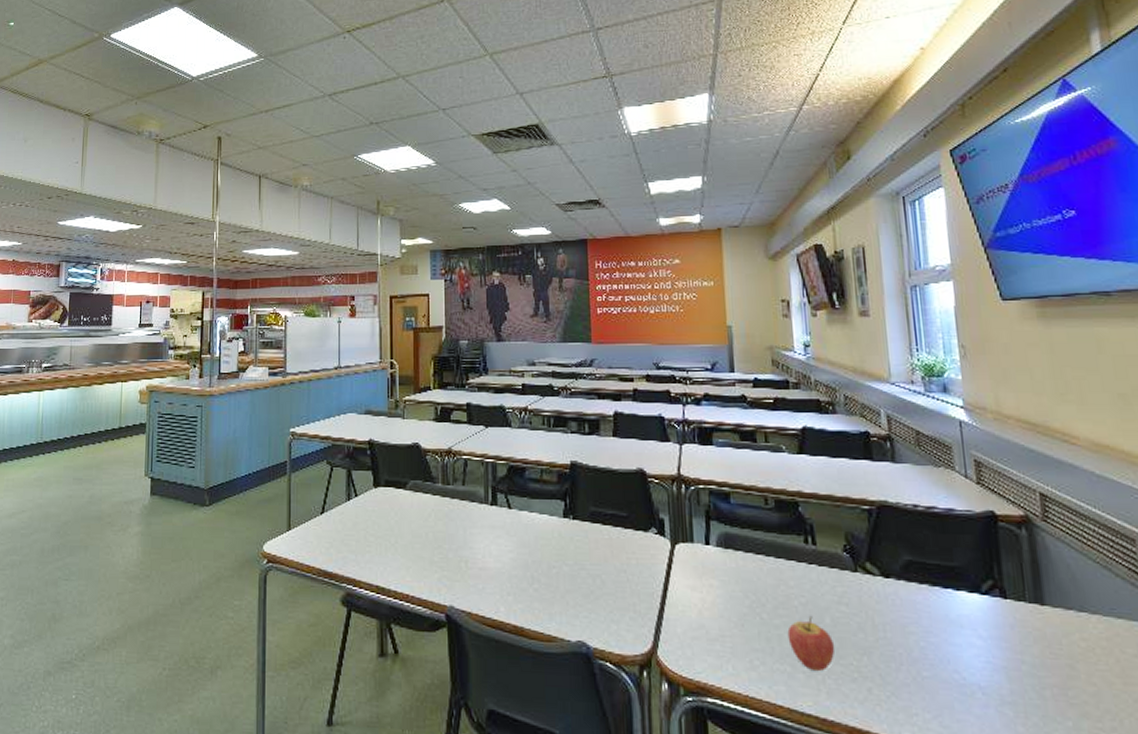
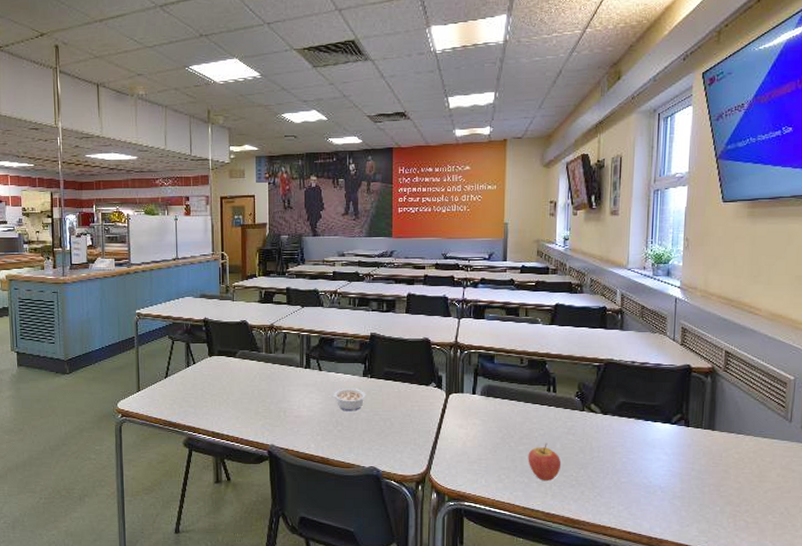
legume: none [521,531,569,564] -> present [328,387,366,412]

